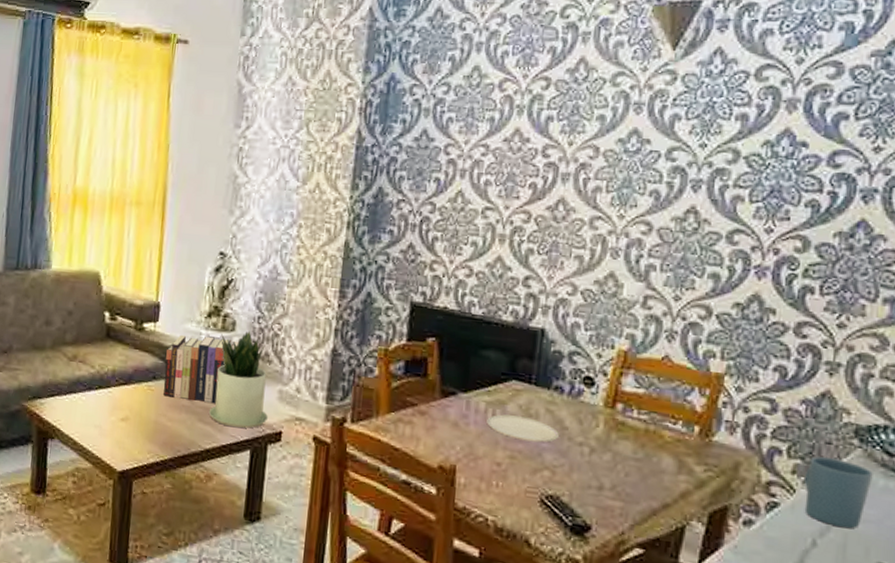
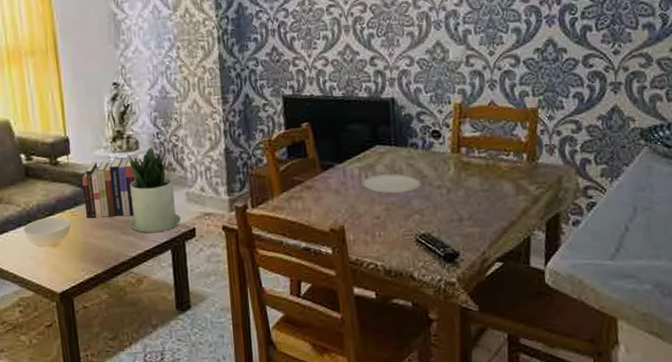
bowl: none [92,386,146,420] -> present [23,217,71,248]
mug: present [804,456,873,529] -> none [611,158,660,212]

